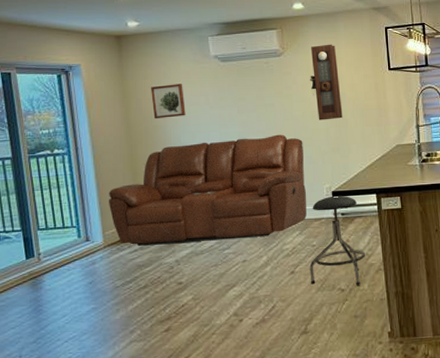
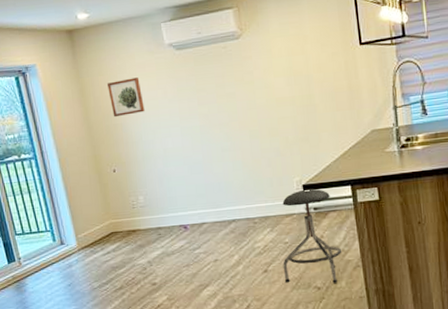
sofa: present [109,134,307,246] -> none [77,125,277,248]
pendulum clock: present [310,44,343,121] -> none [271,20,311,108]

